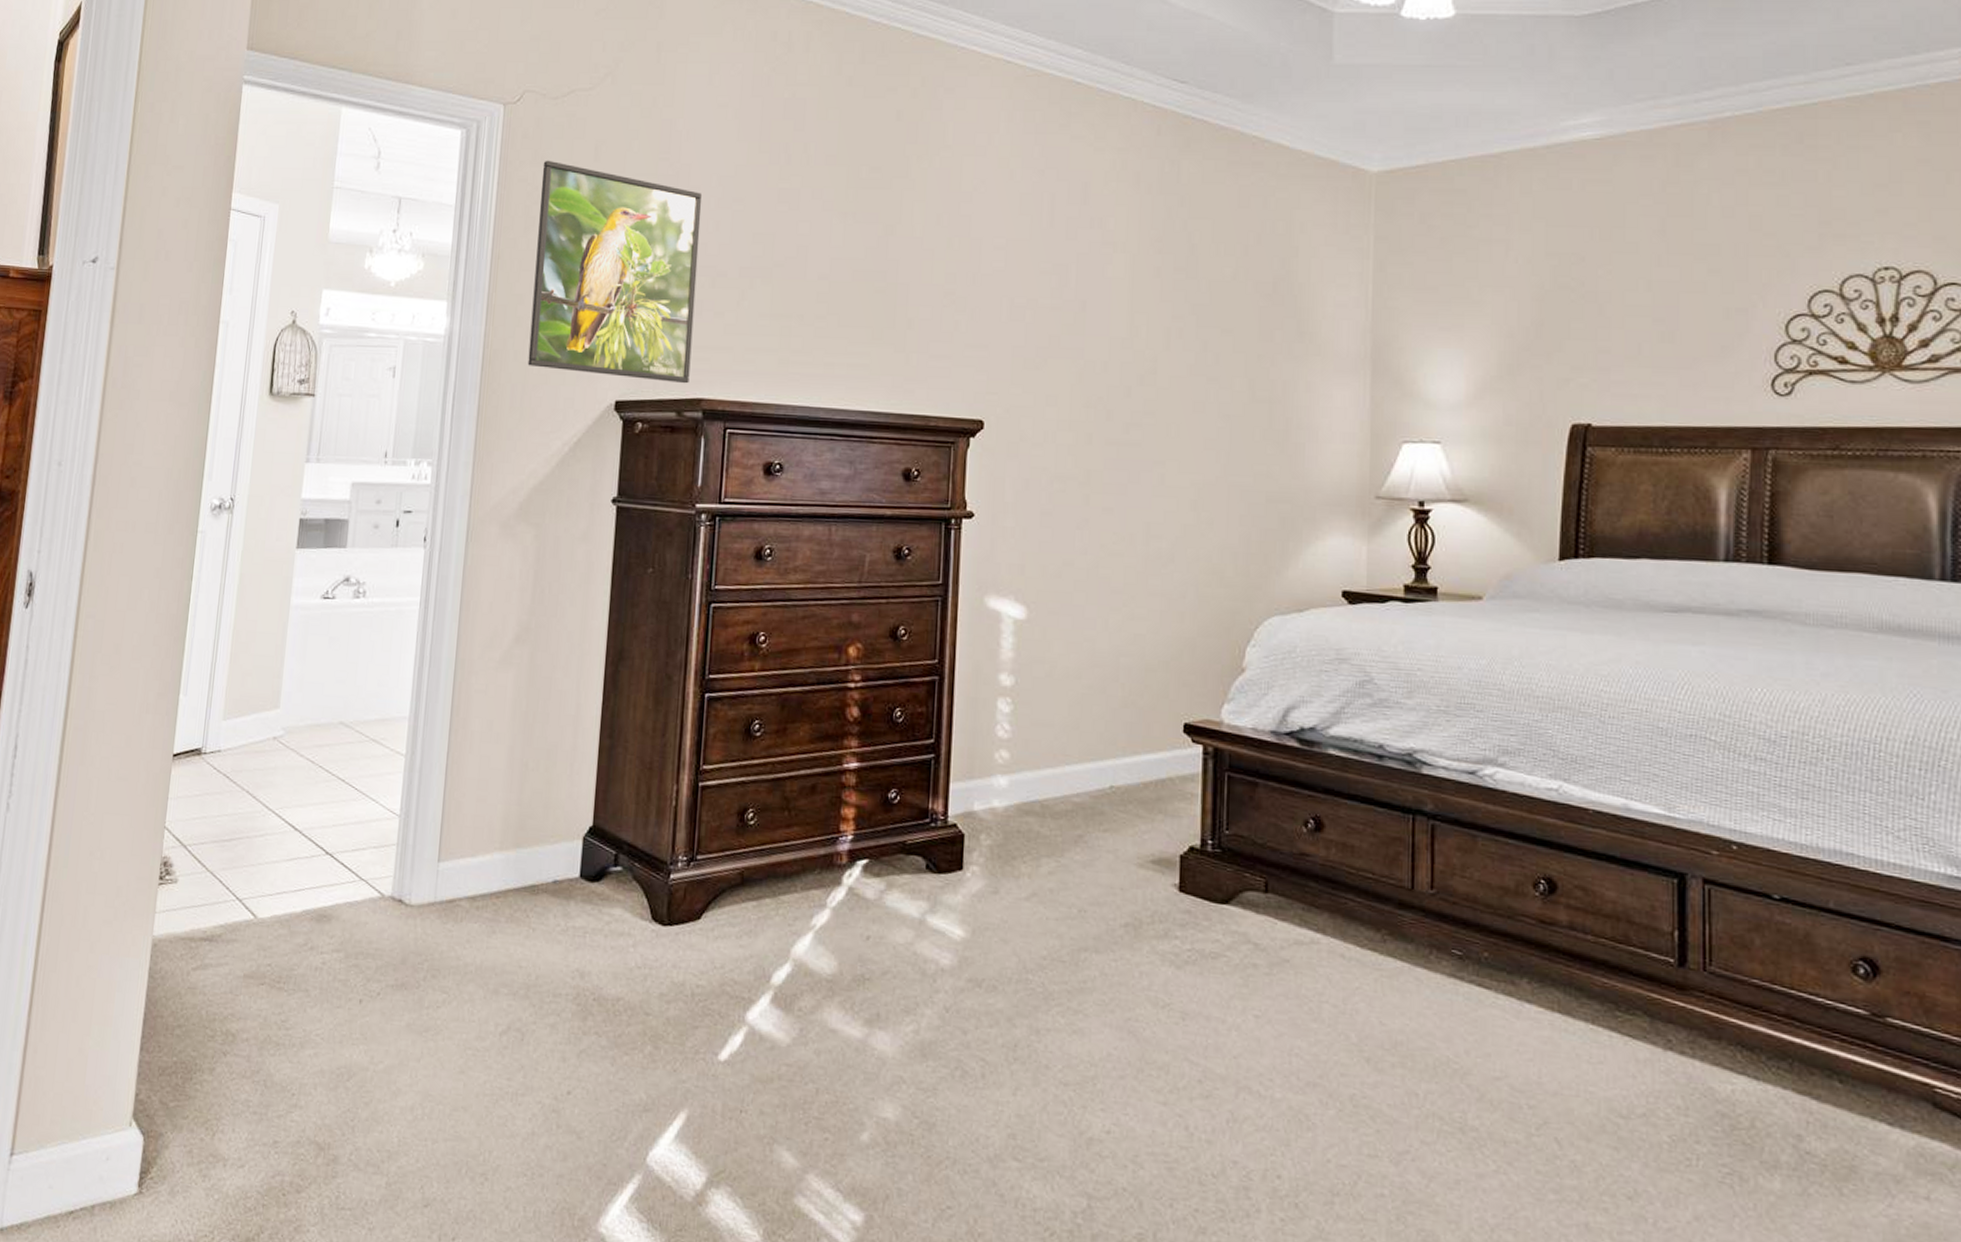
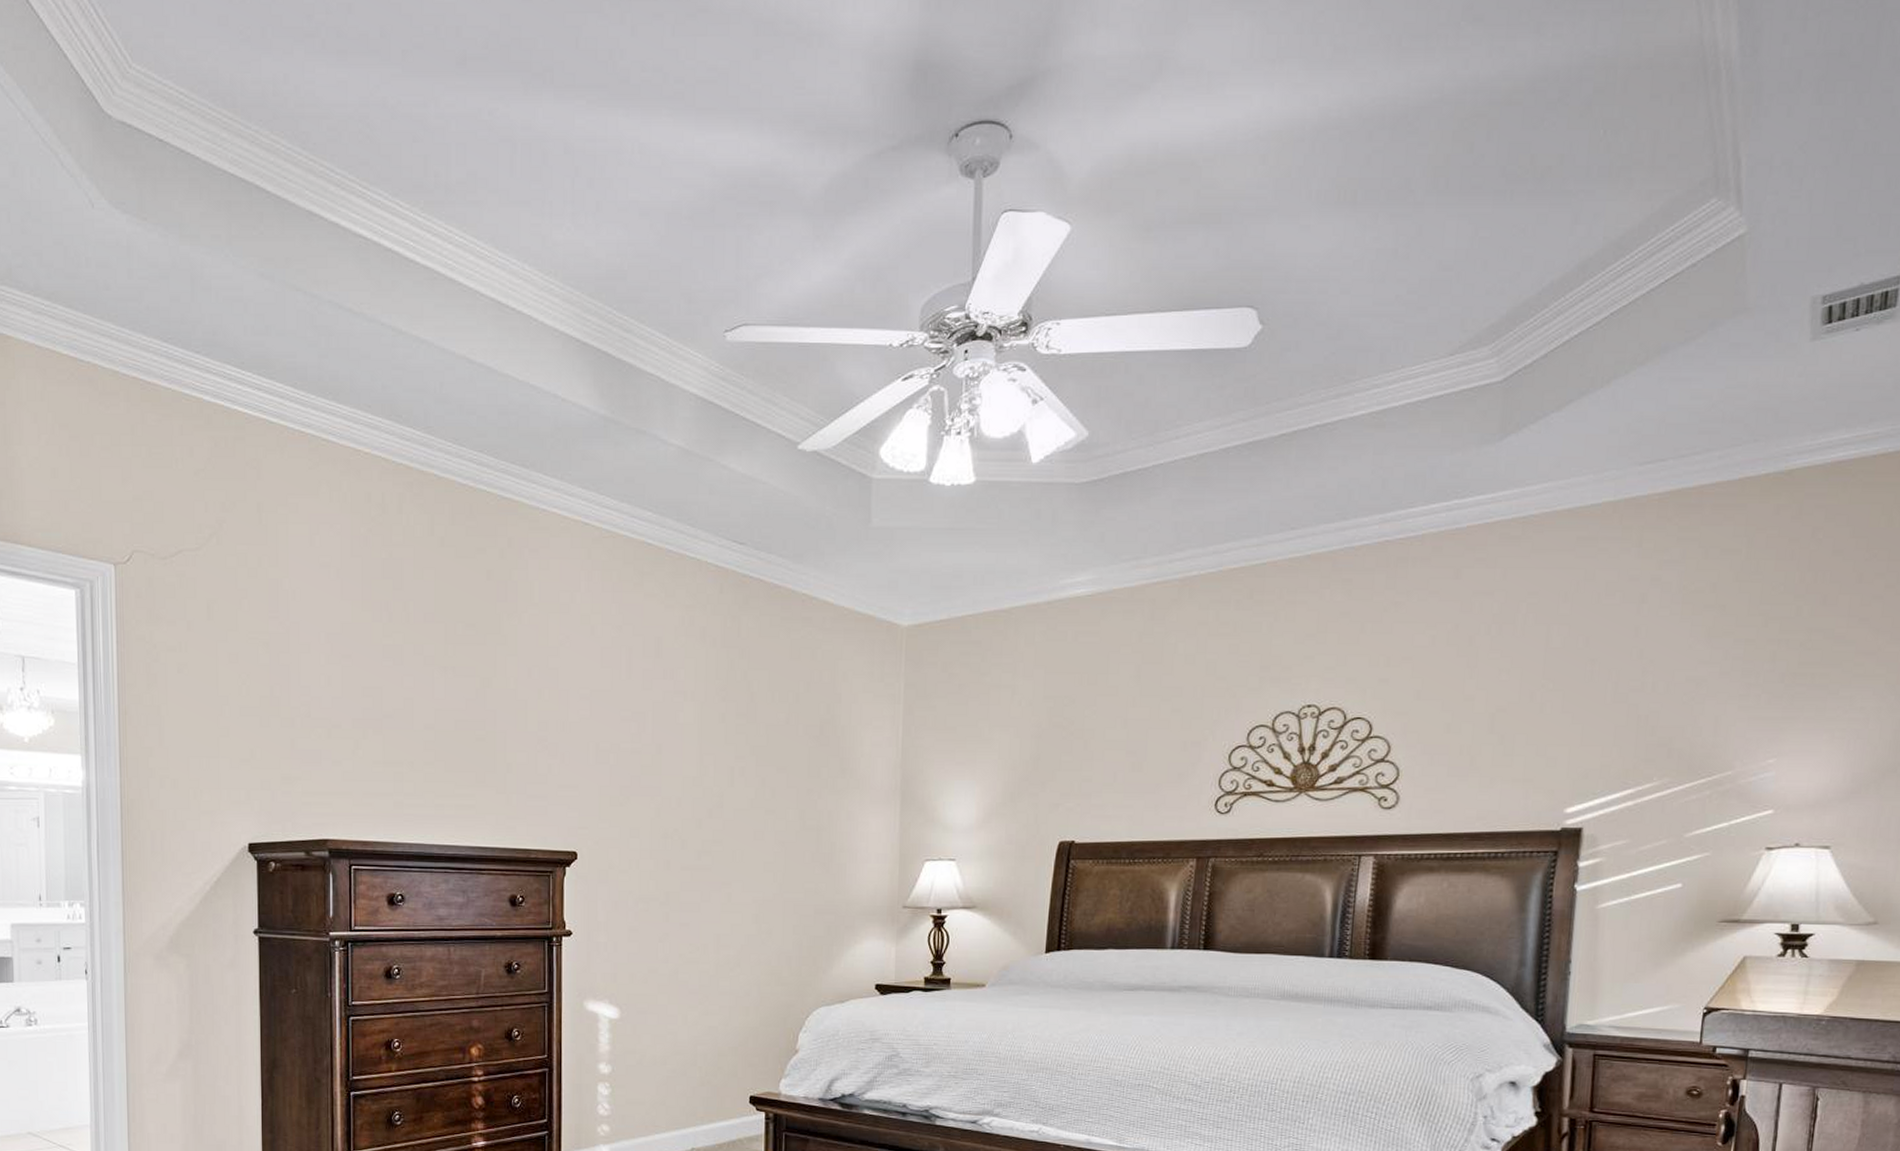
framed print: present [527,160,703,384] -> none [158,619,314,826]

